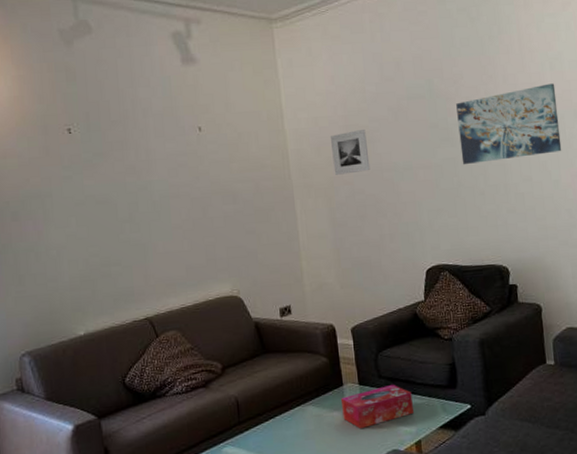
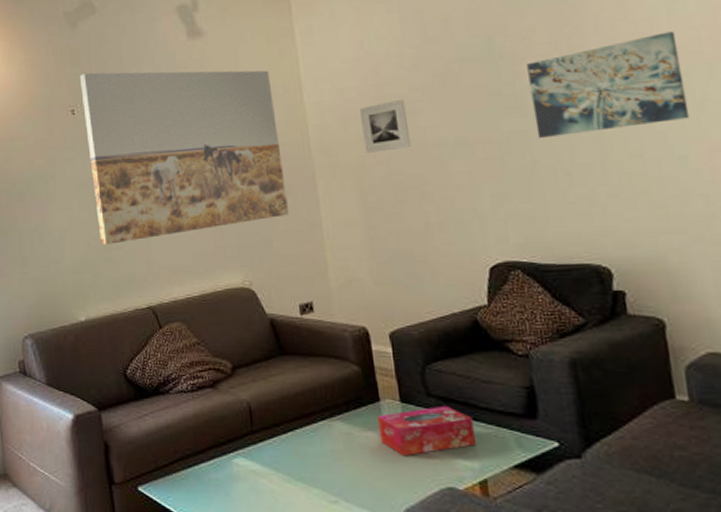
wall art: none [76,92,271,261] -> present [80,70,289,245]

